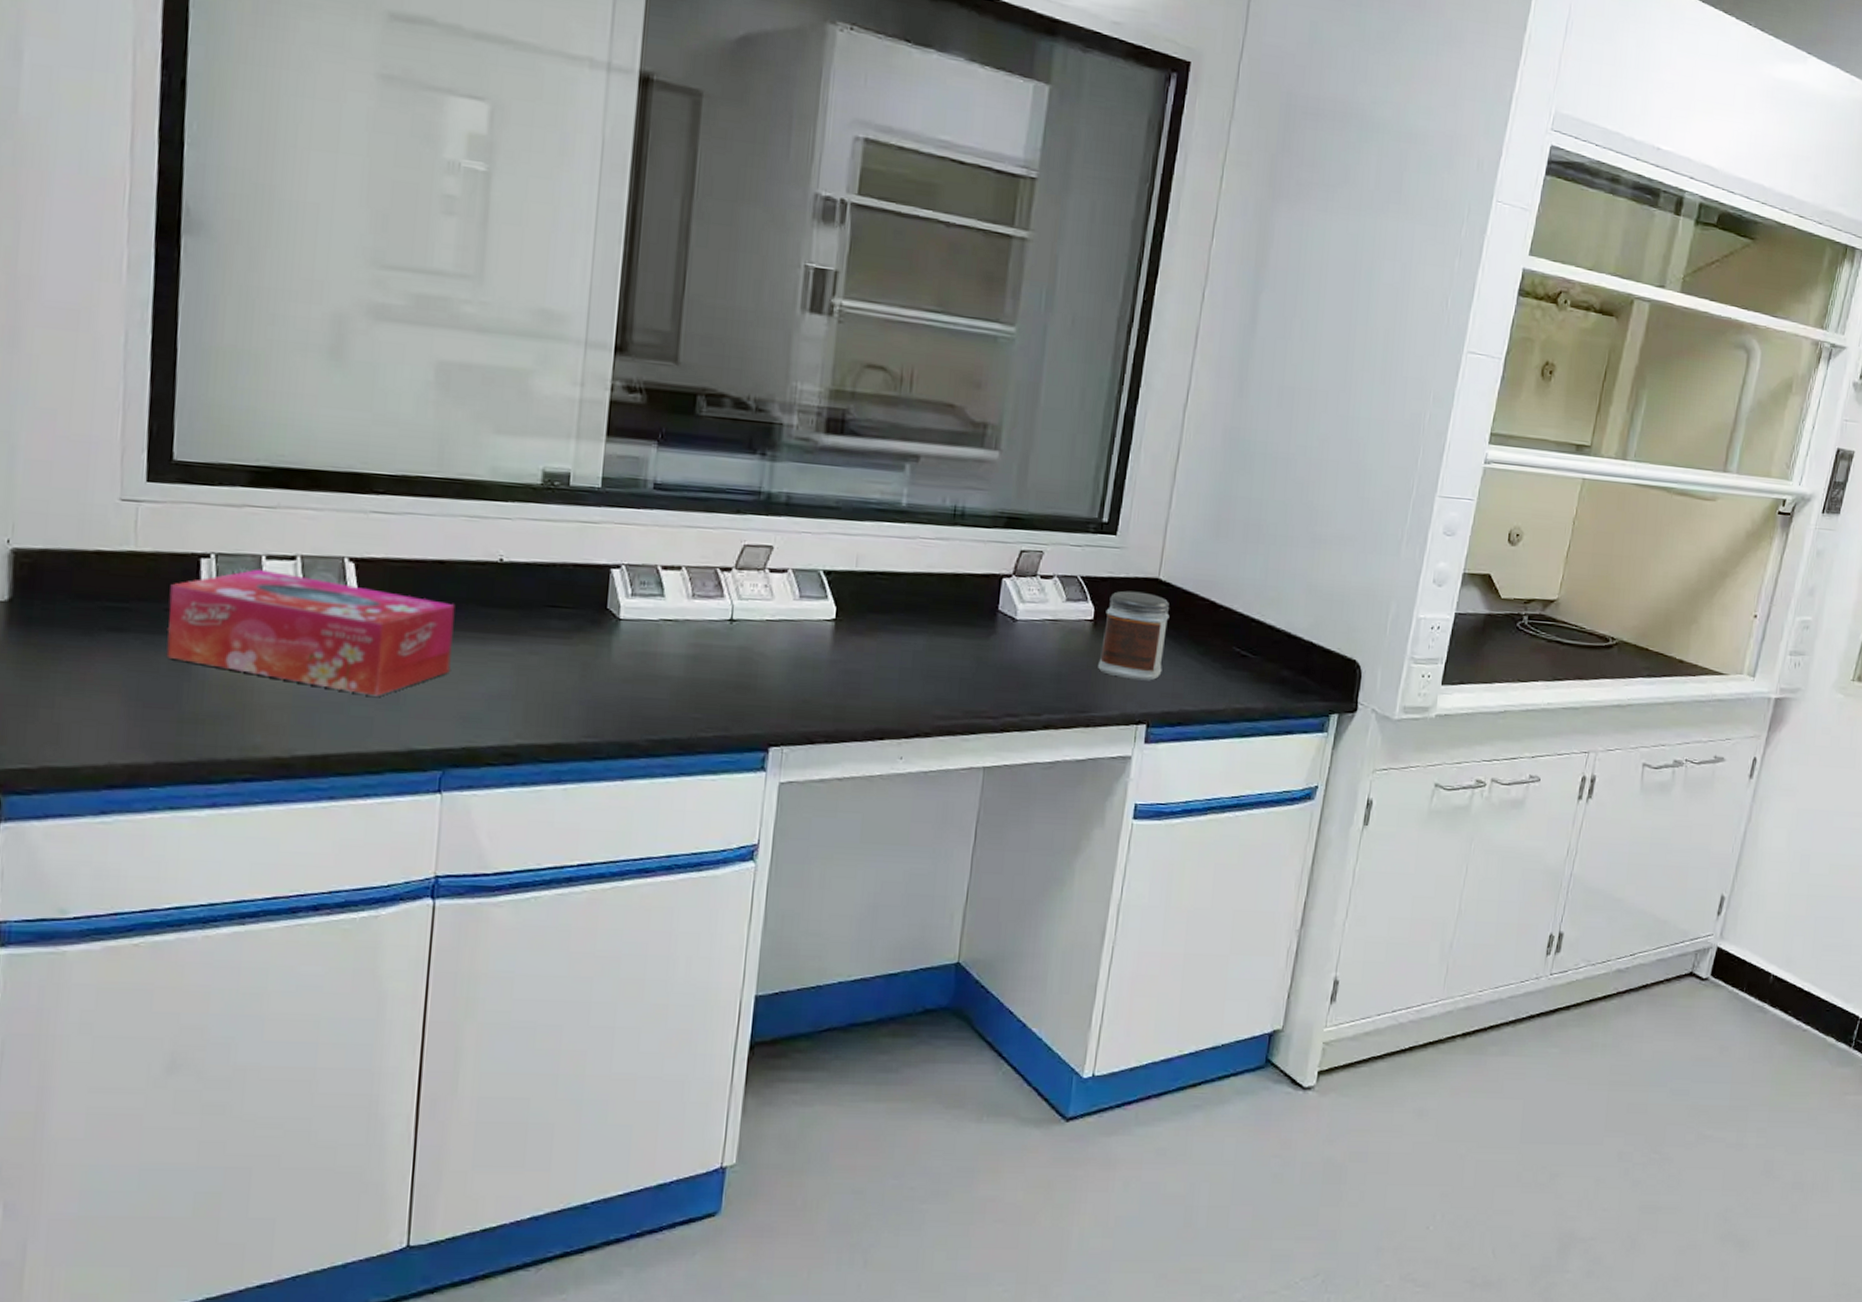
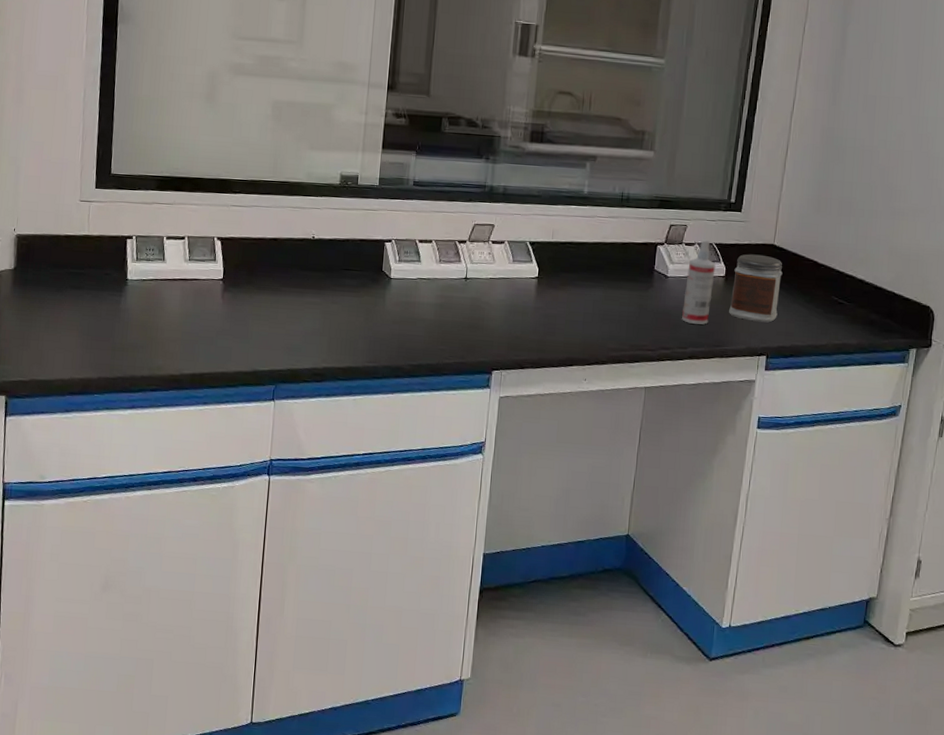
tissue box: present [166,569,455,696] -> none [106,246,284,333]
spray bottle: none [1035,570,1081,684] -> present [682,239,716,325]

